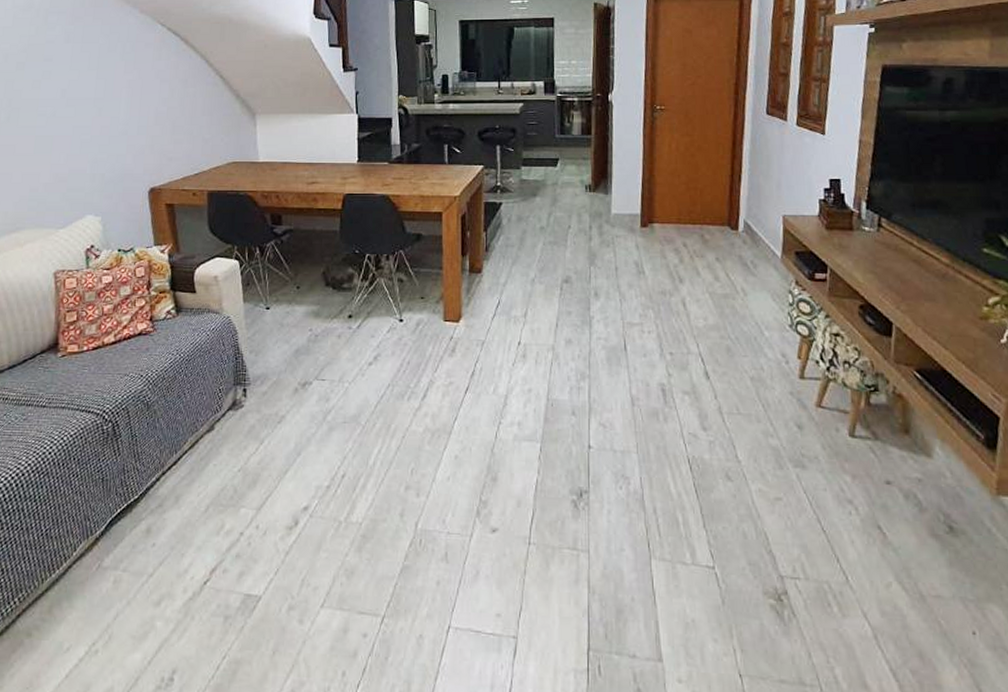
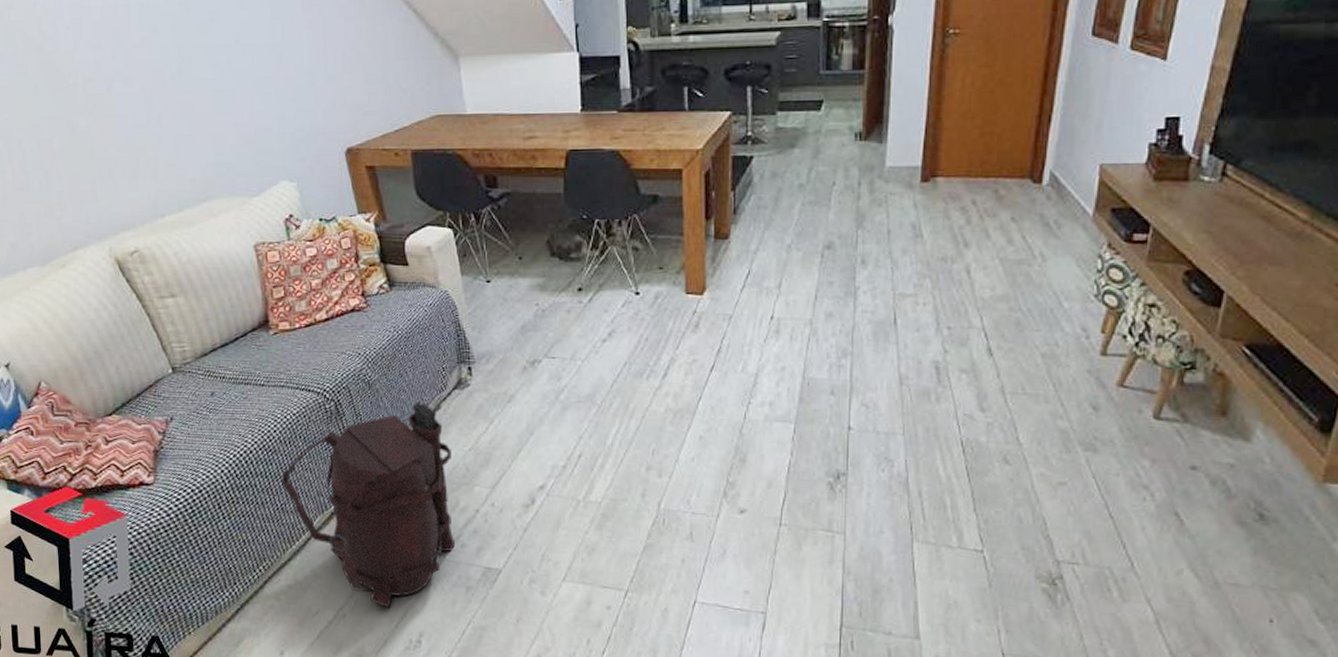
backpack: none [49,423,221,642] -> present [281,402,456,608]

